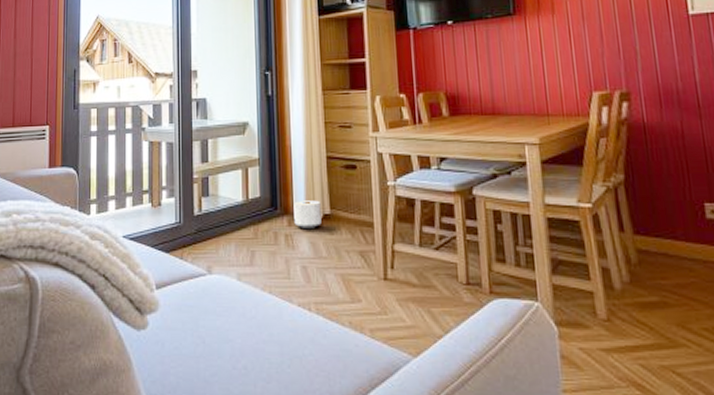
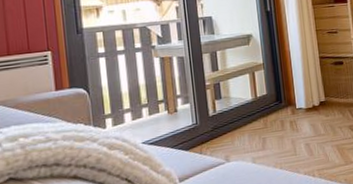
planter: present [293,200,322,230] -> none [295,91,319,116]

